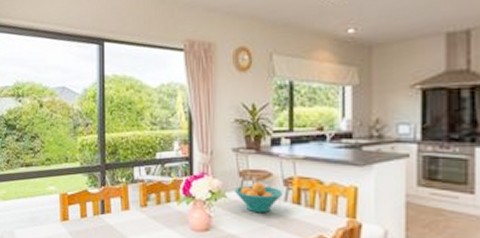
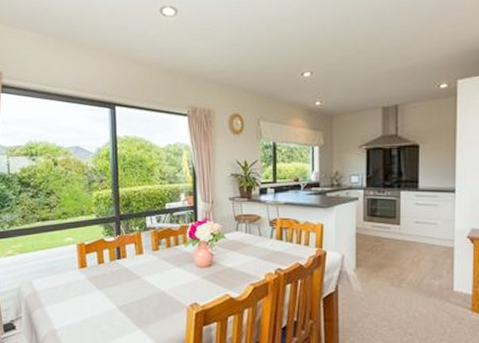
fruit bowl: present [233,182,284,213] -> none [231,224,270,249]

